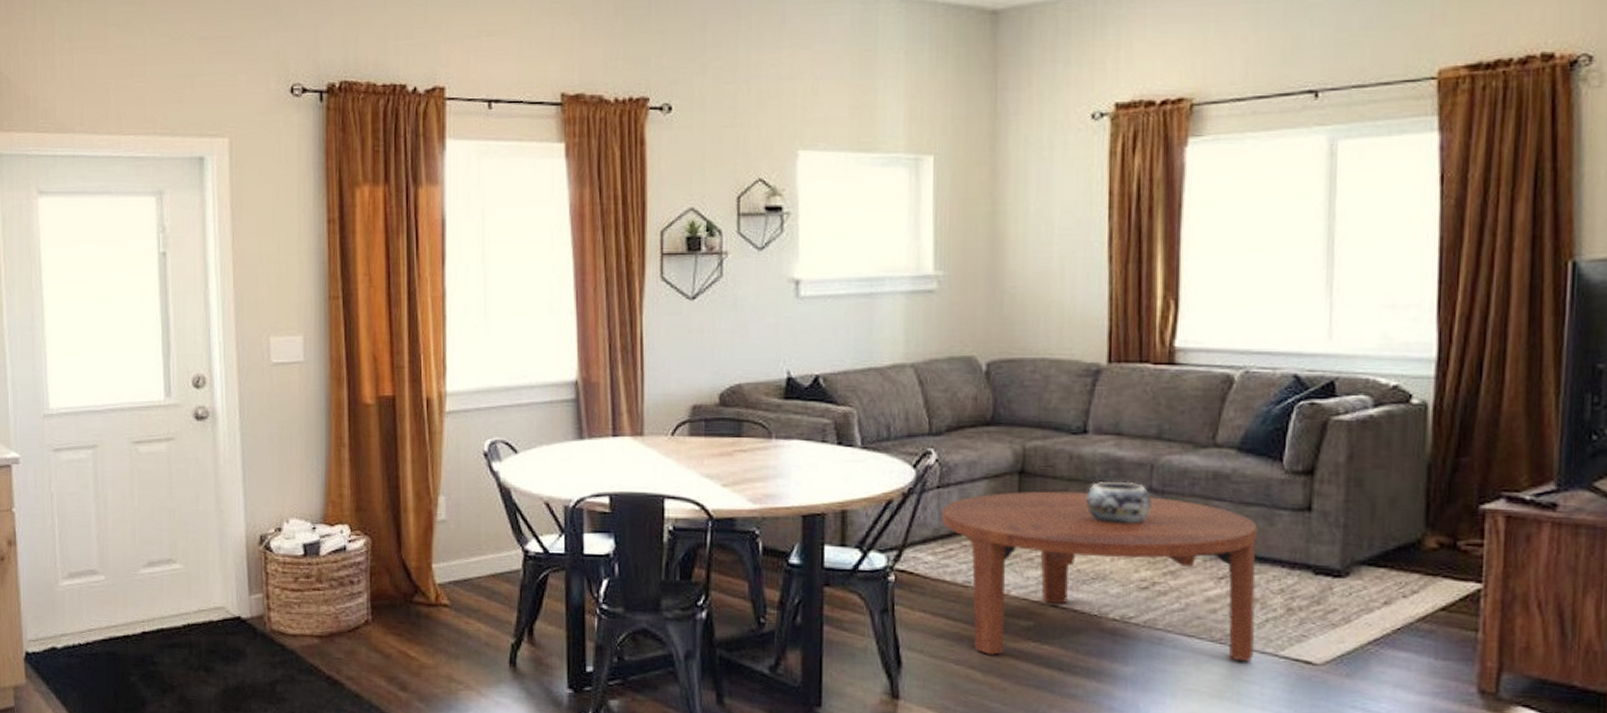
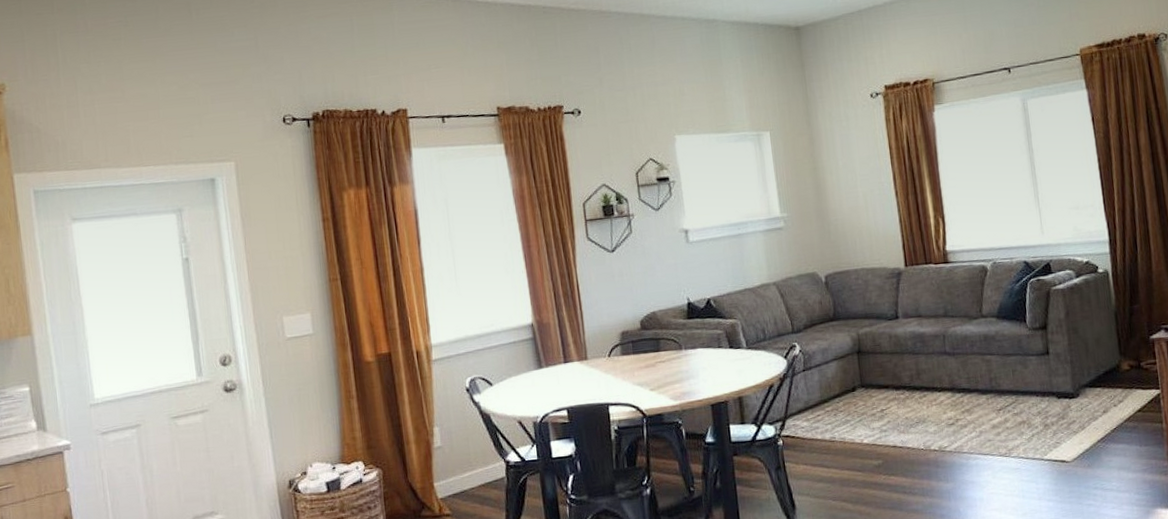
coffee table: present [942,491,1257,662] -> none [809,358,1028,490]
decorative bowl: present [1086,481,1151,524] -> none [904,349,948,381]

